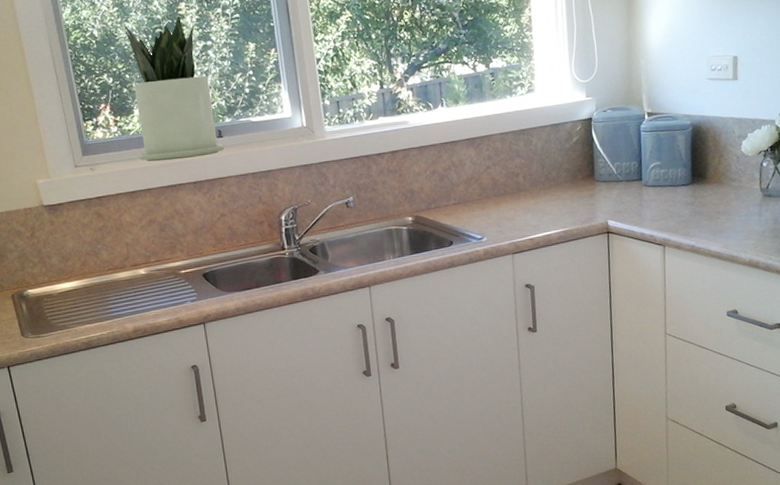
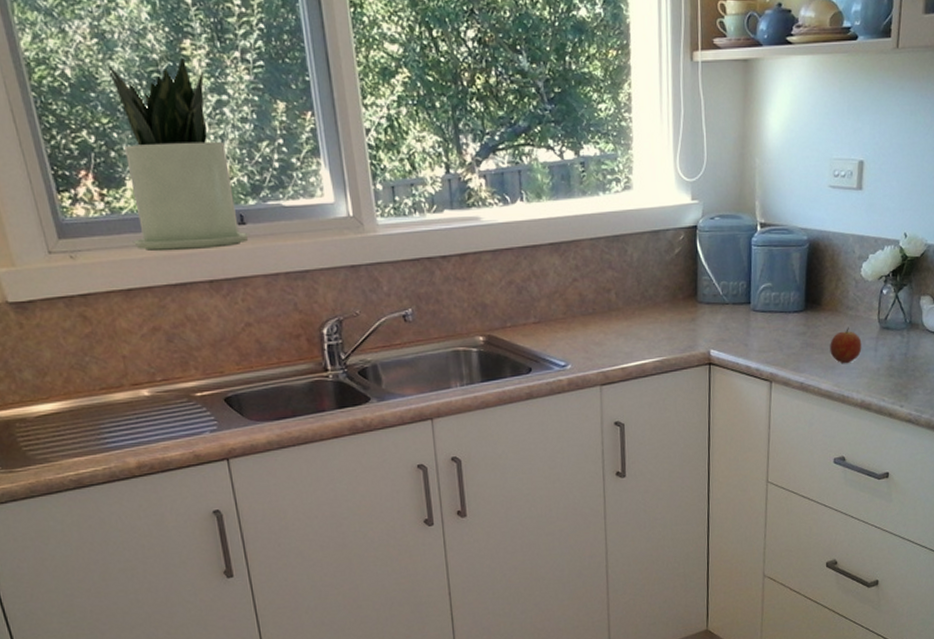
fruit: none [716,196,747,228] -> present [830,327,862,364]

